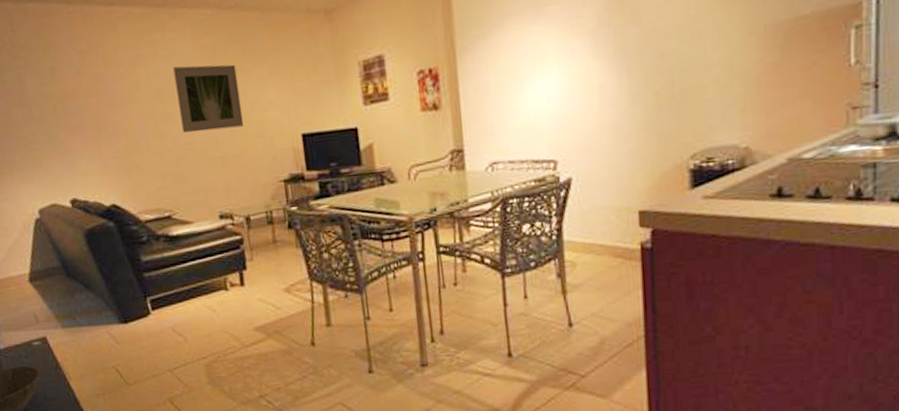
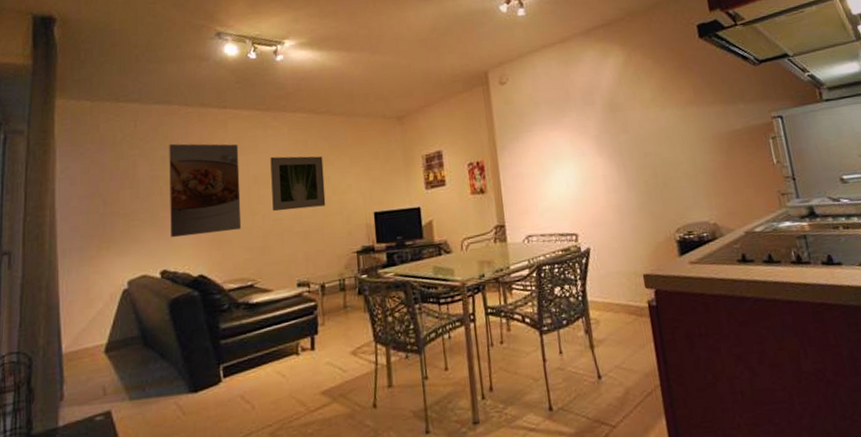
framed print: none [54,51,150,164] -> present [169,143,242,238]

